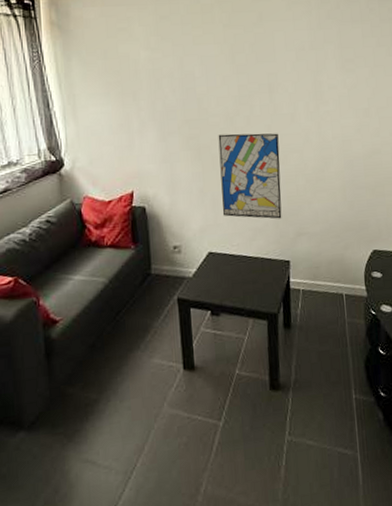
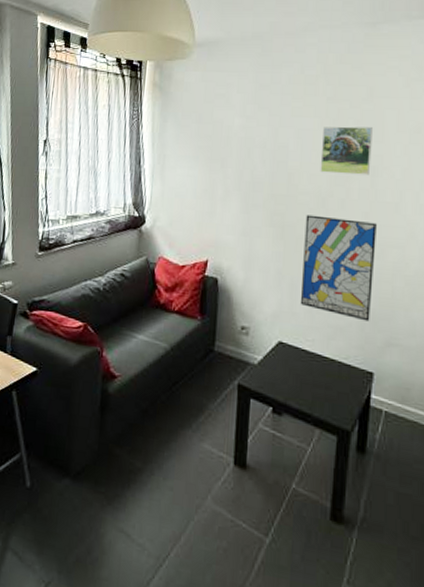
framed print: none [223,49,268,95] -> present [320,126,374,176]

